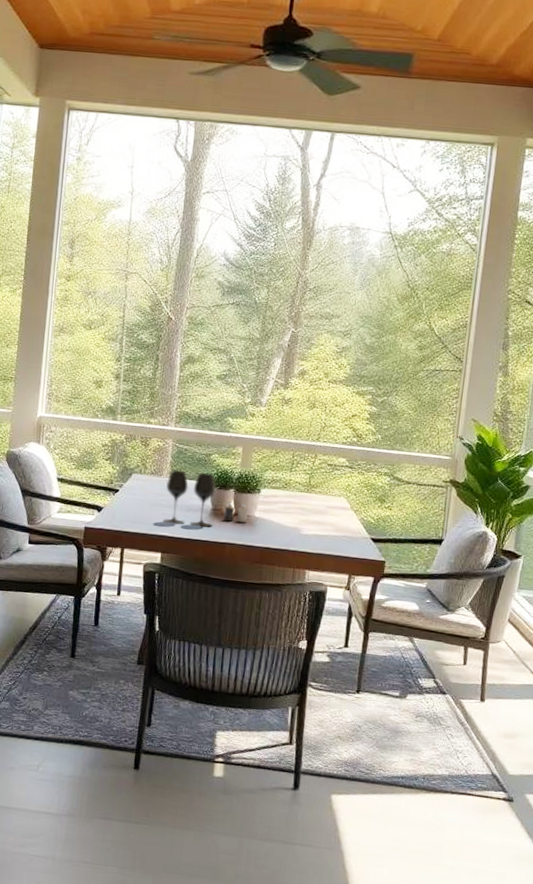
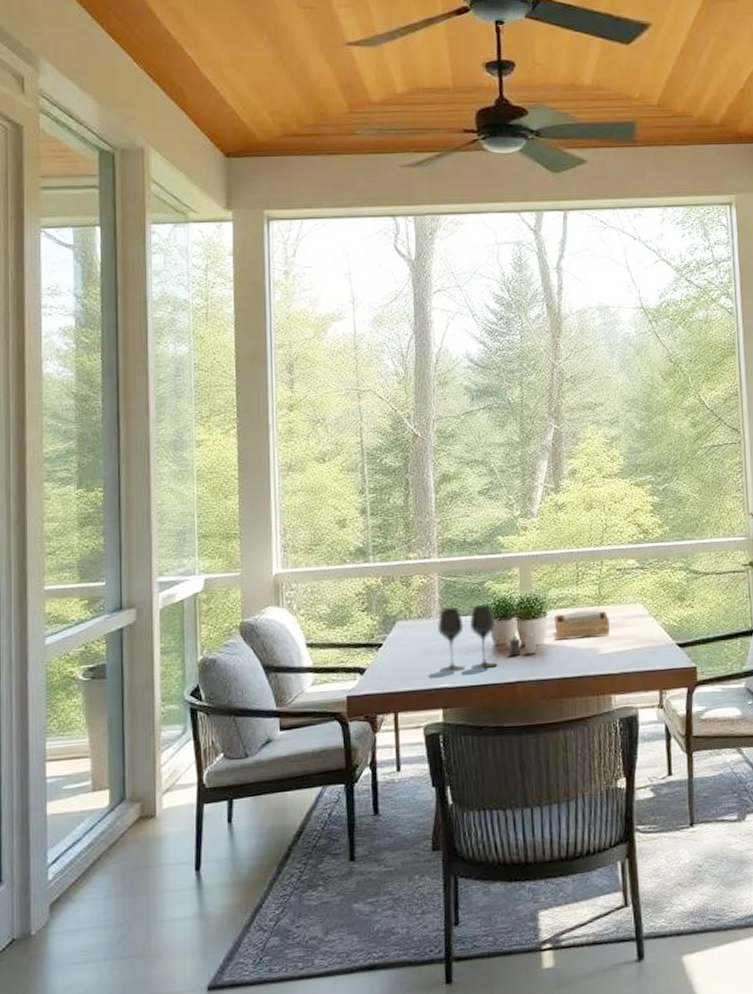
napkin holder: none [266,493,315,519] -> present [555,610,610,639]

